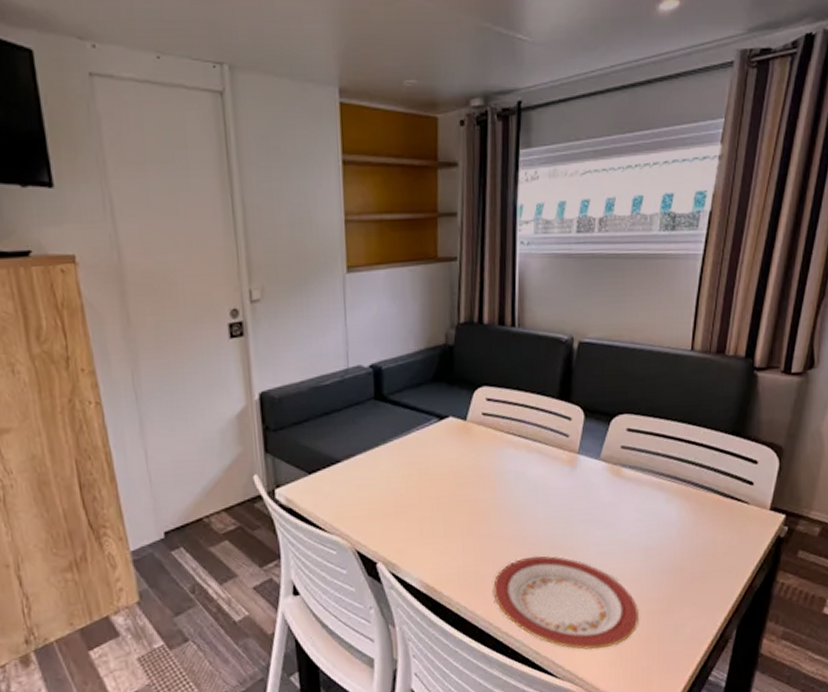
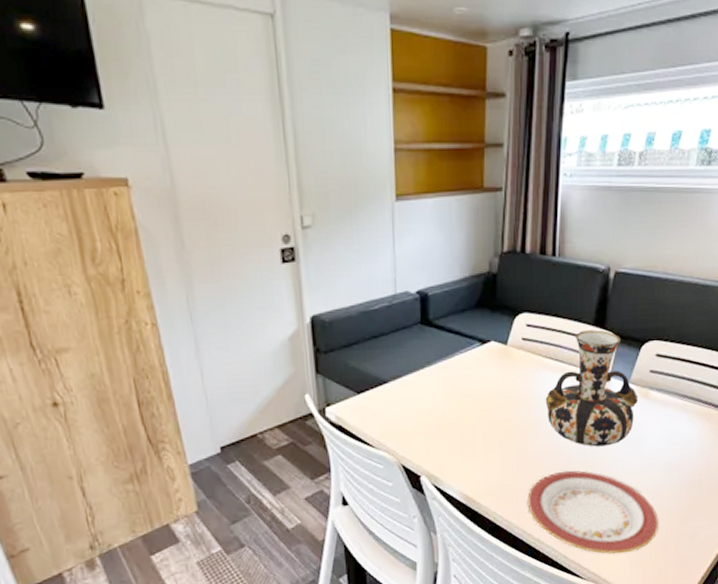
vase: none [509,403,610,530] -> present [545,330,639,447]

